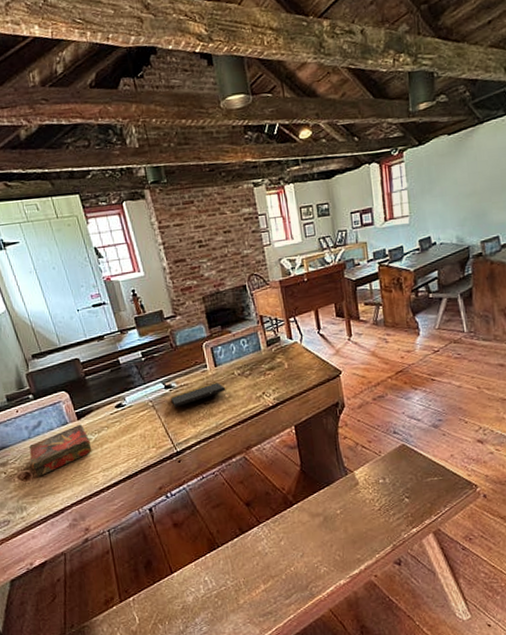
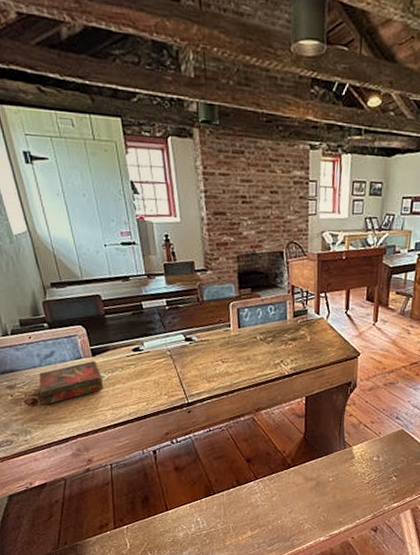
notepad: present [171,381,227,407] -> none [190,342,246,361]

